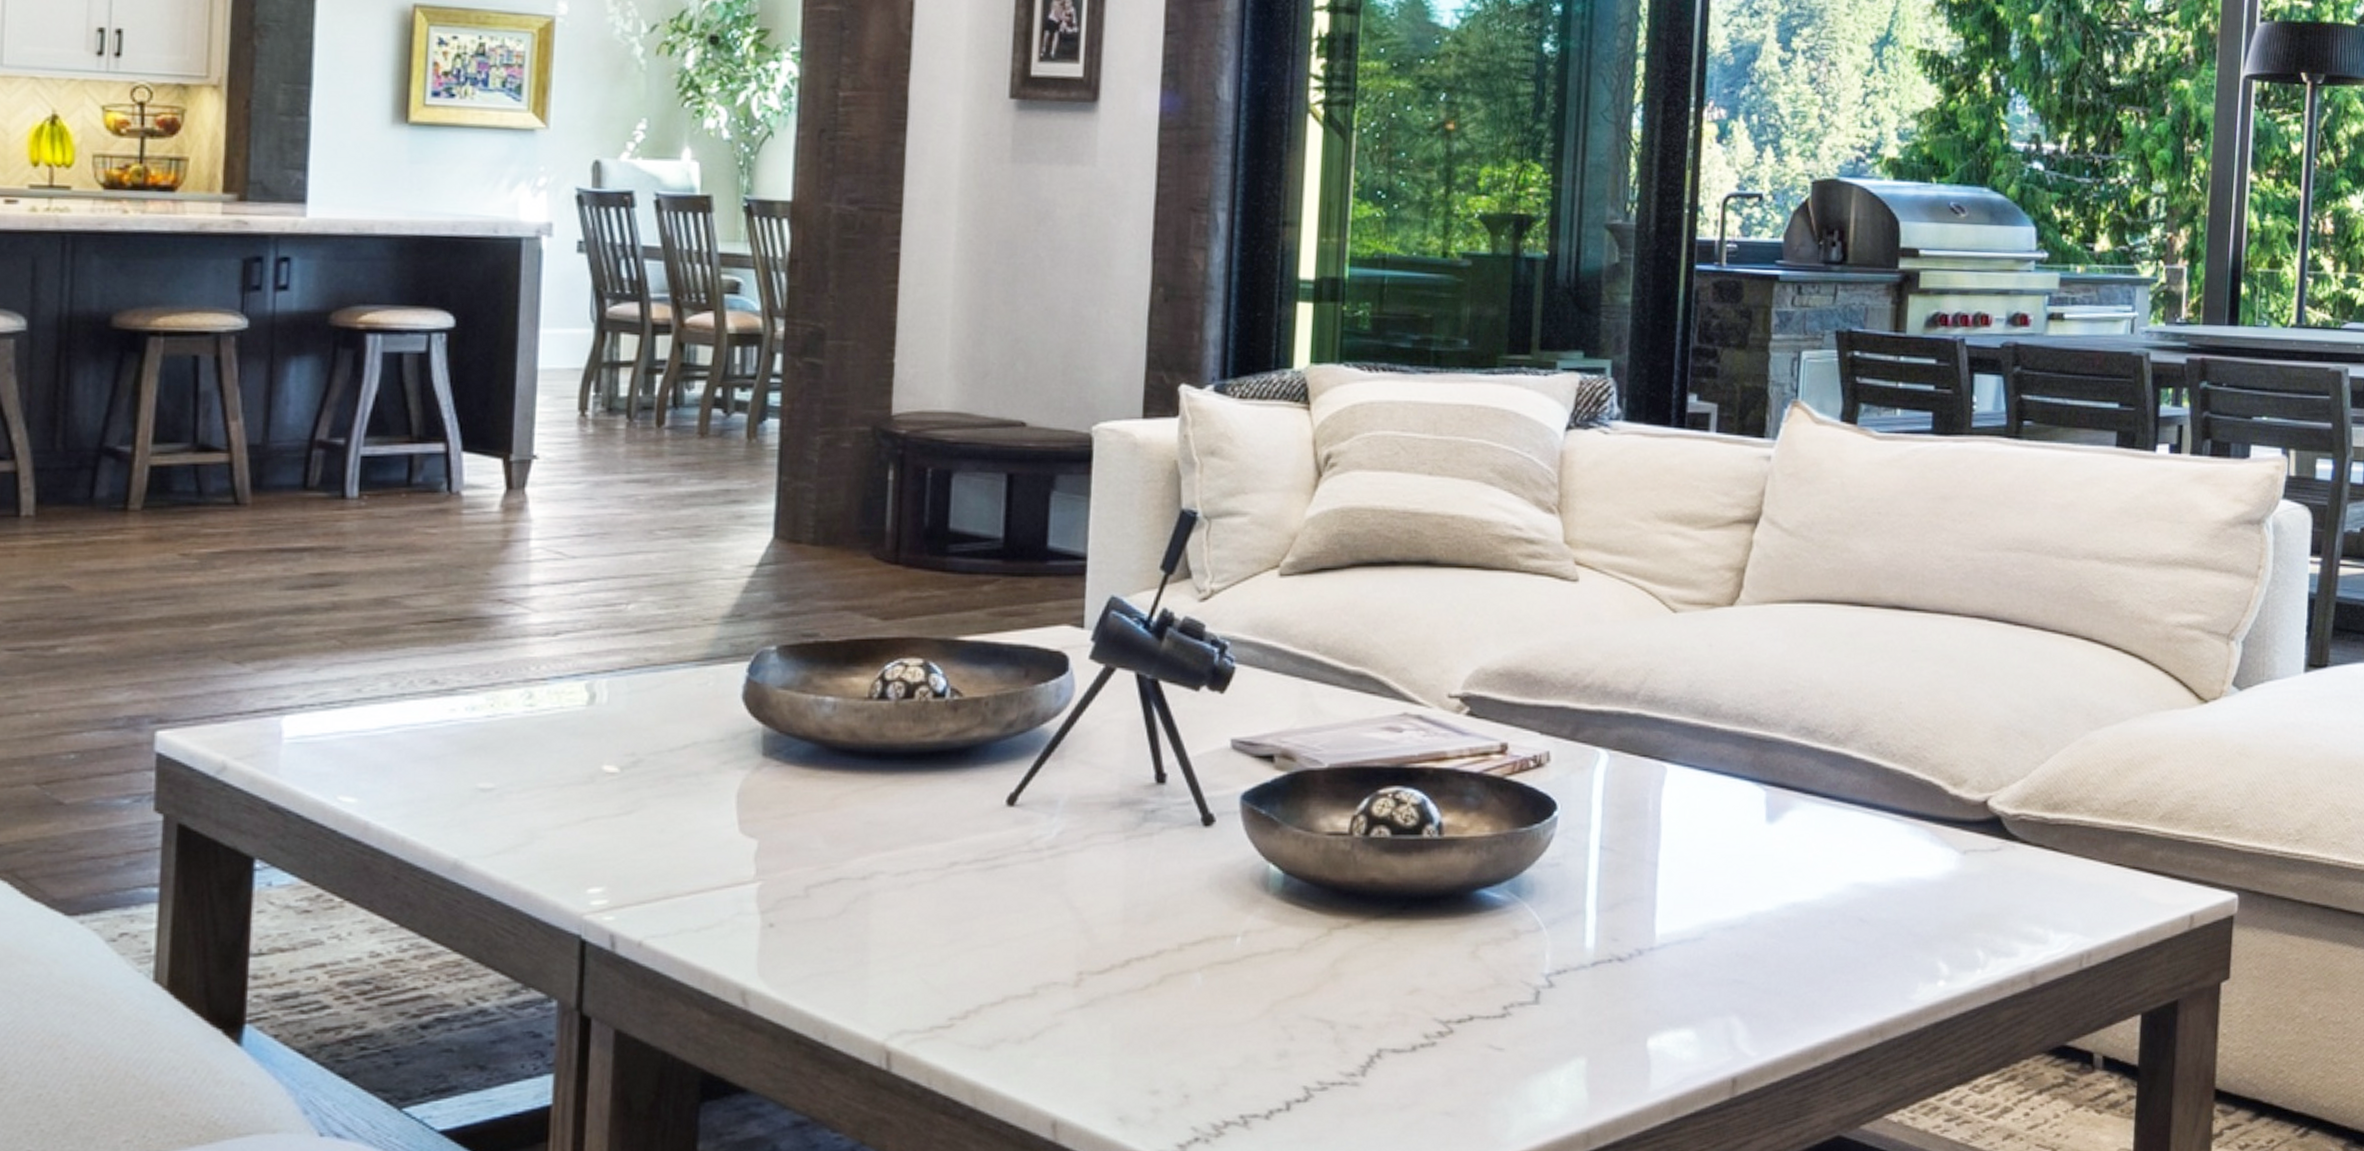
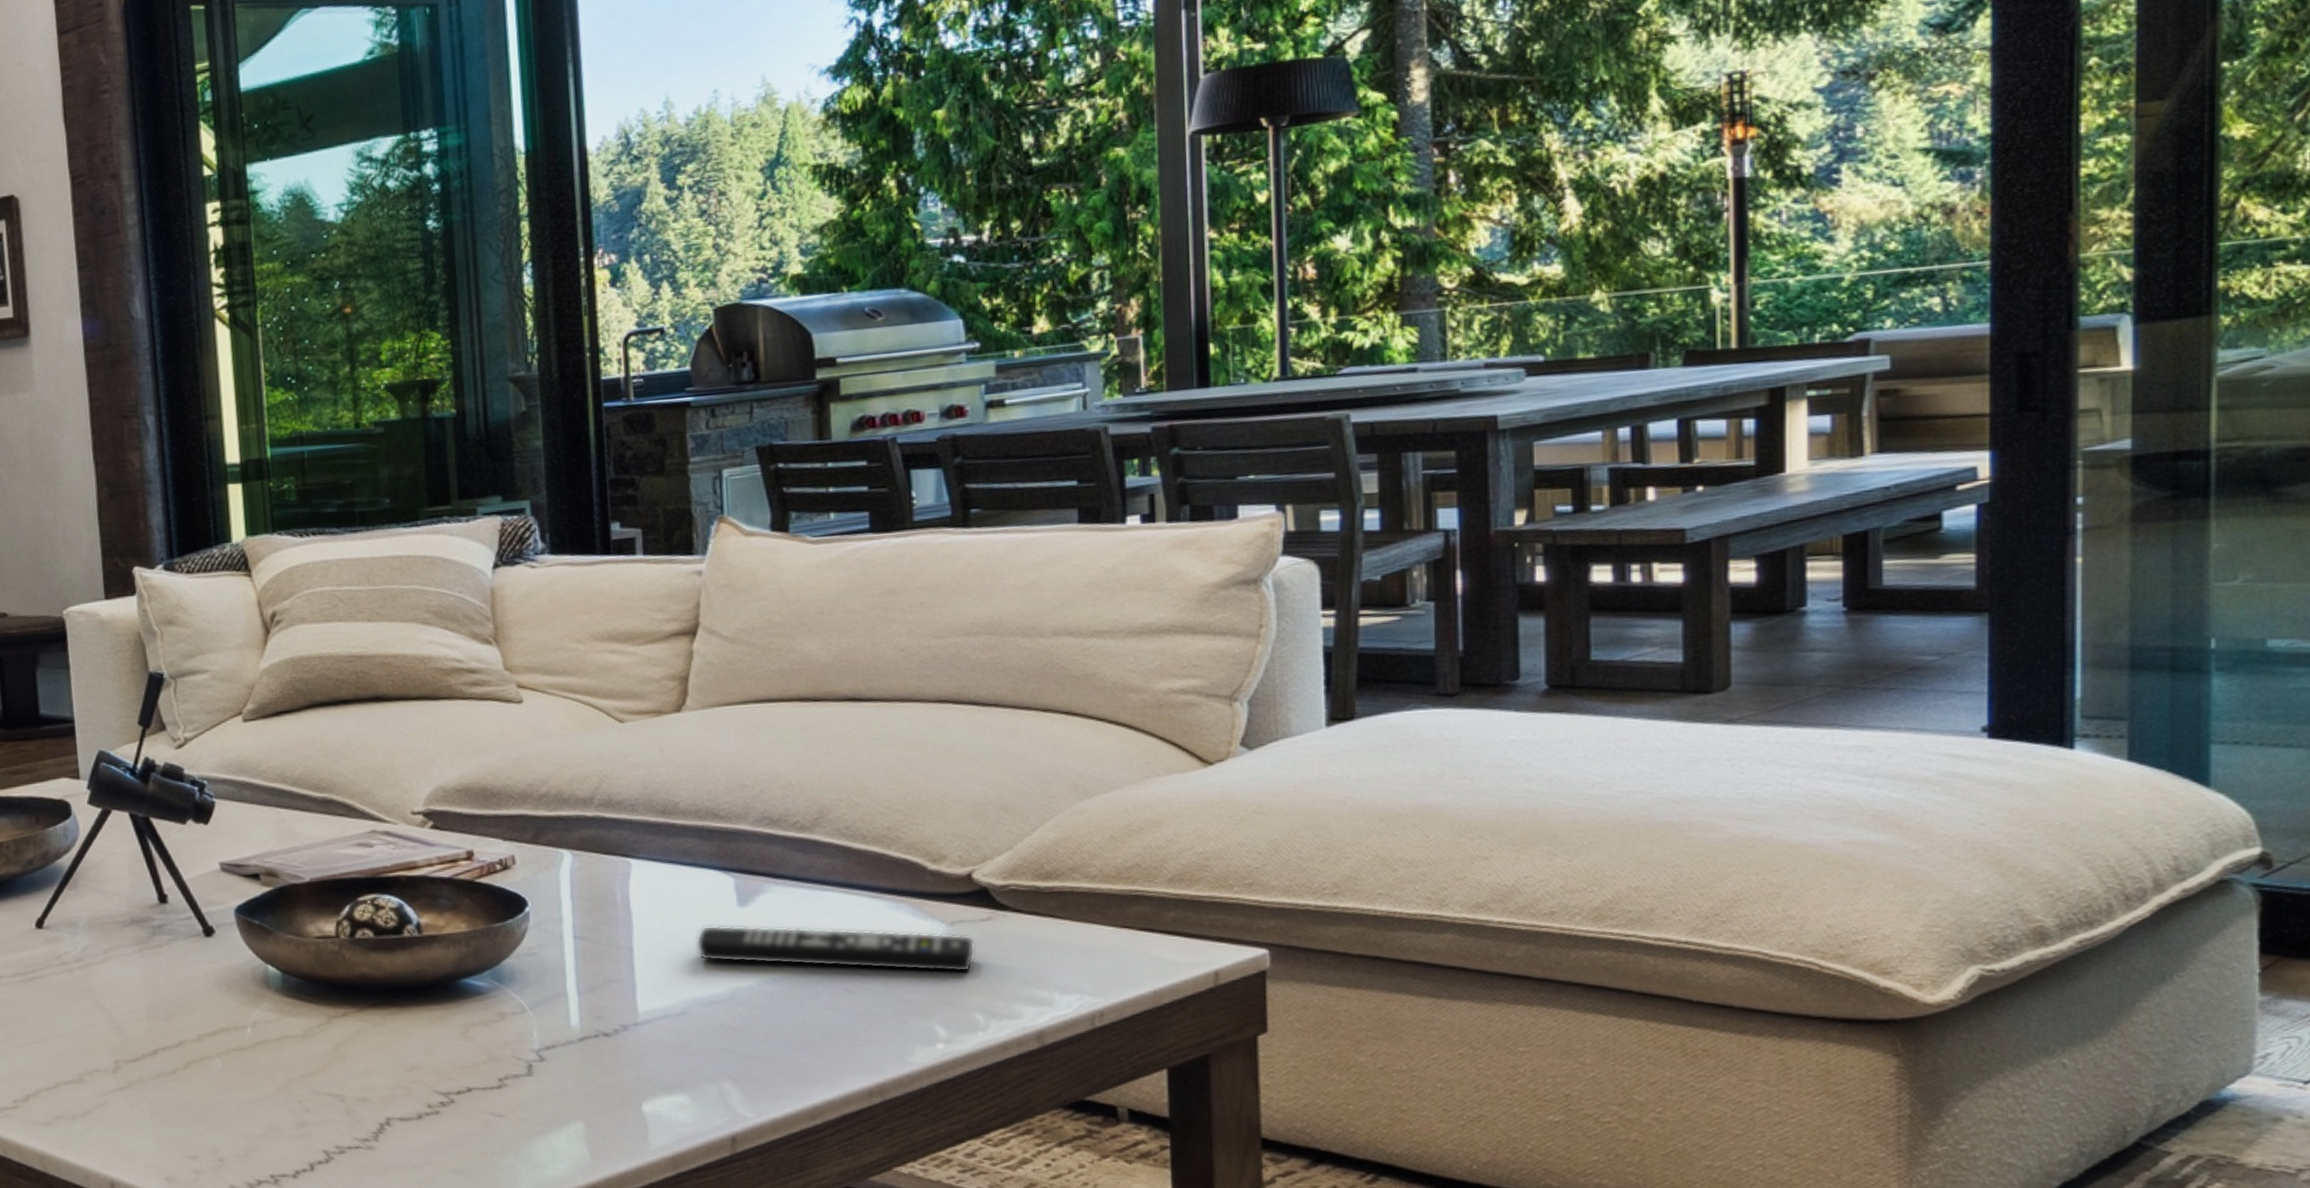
remote control: none [1721,842,1984,905] -> present [696,925,975,973]

